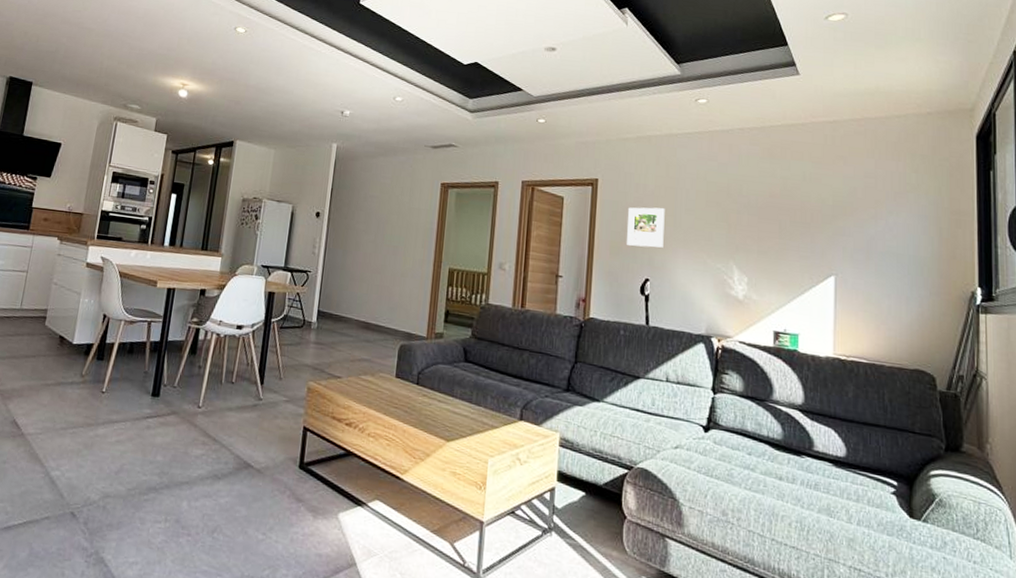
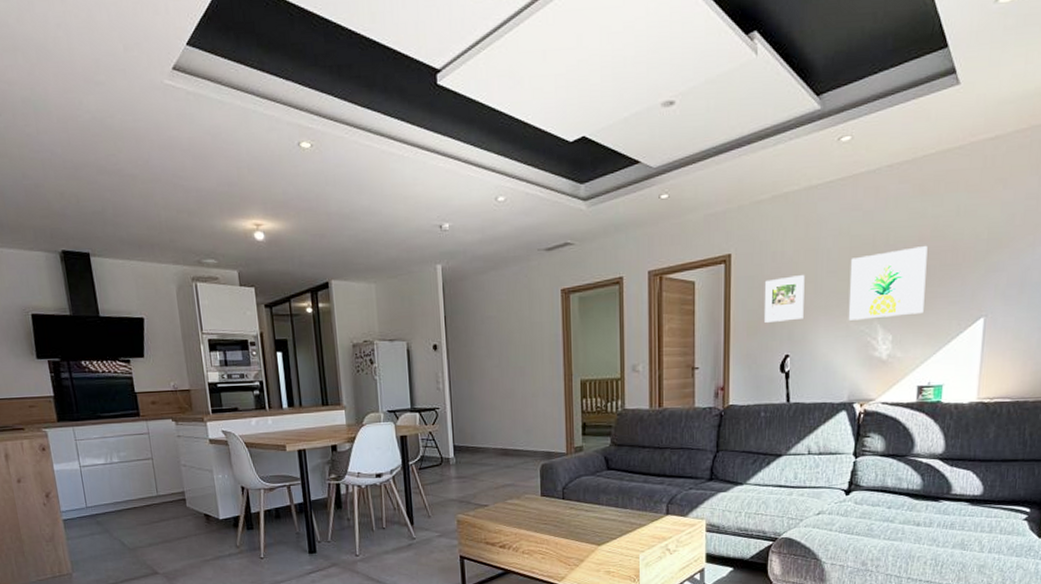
wall art: none [705,201,778,262] -> present [848,246,928,321]

